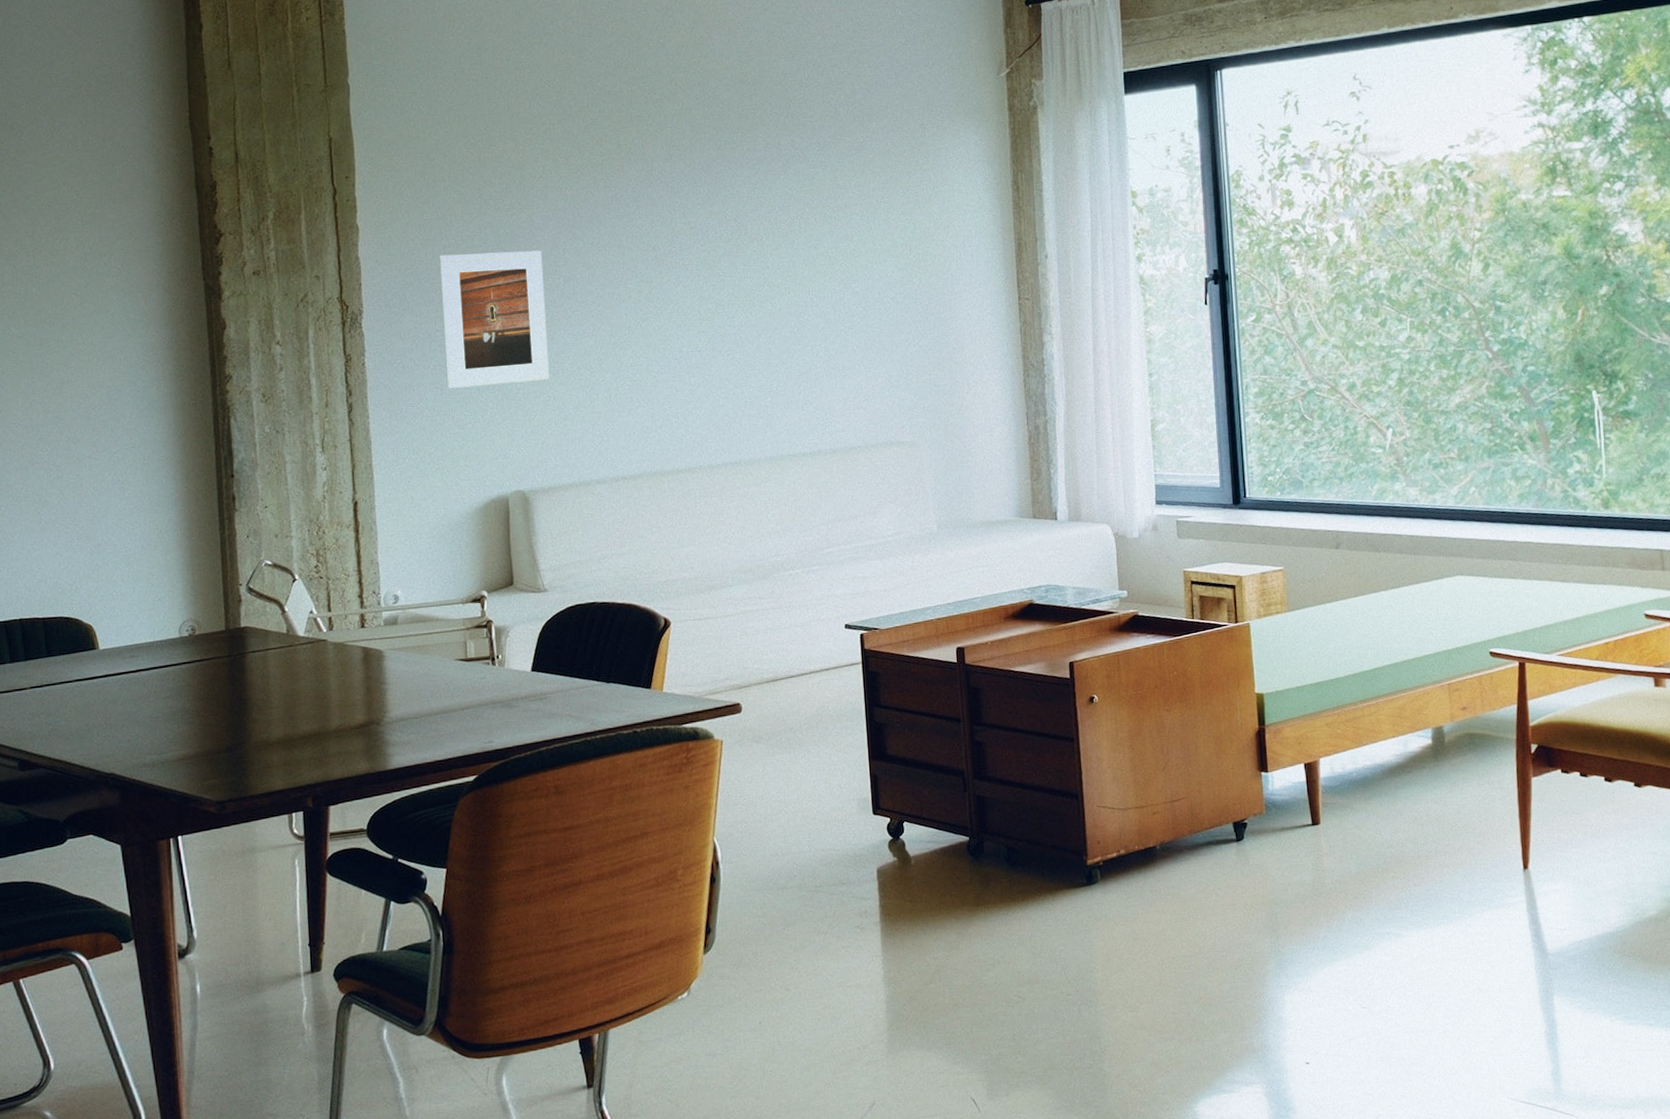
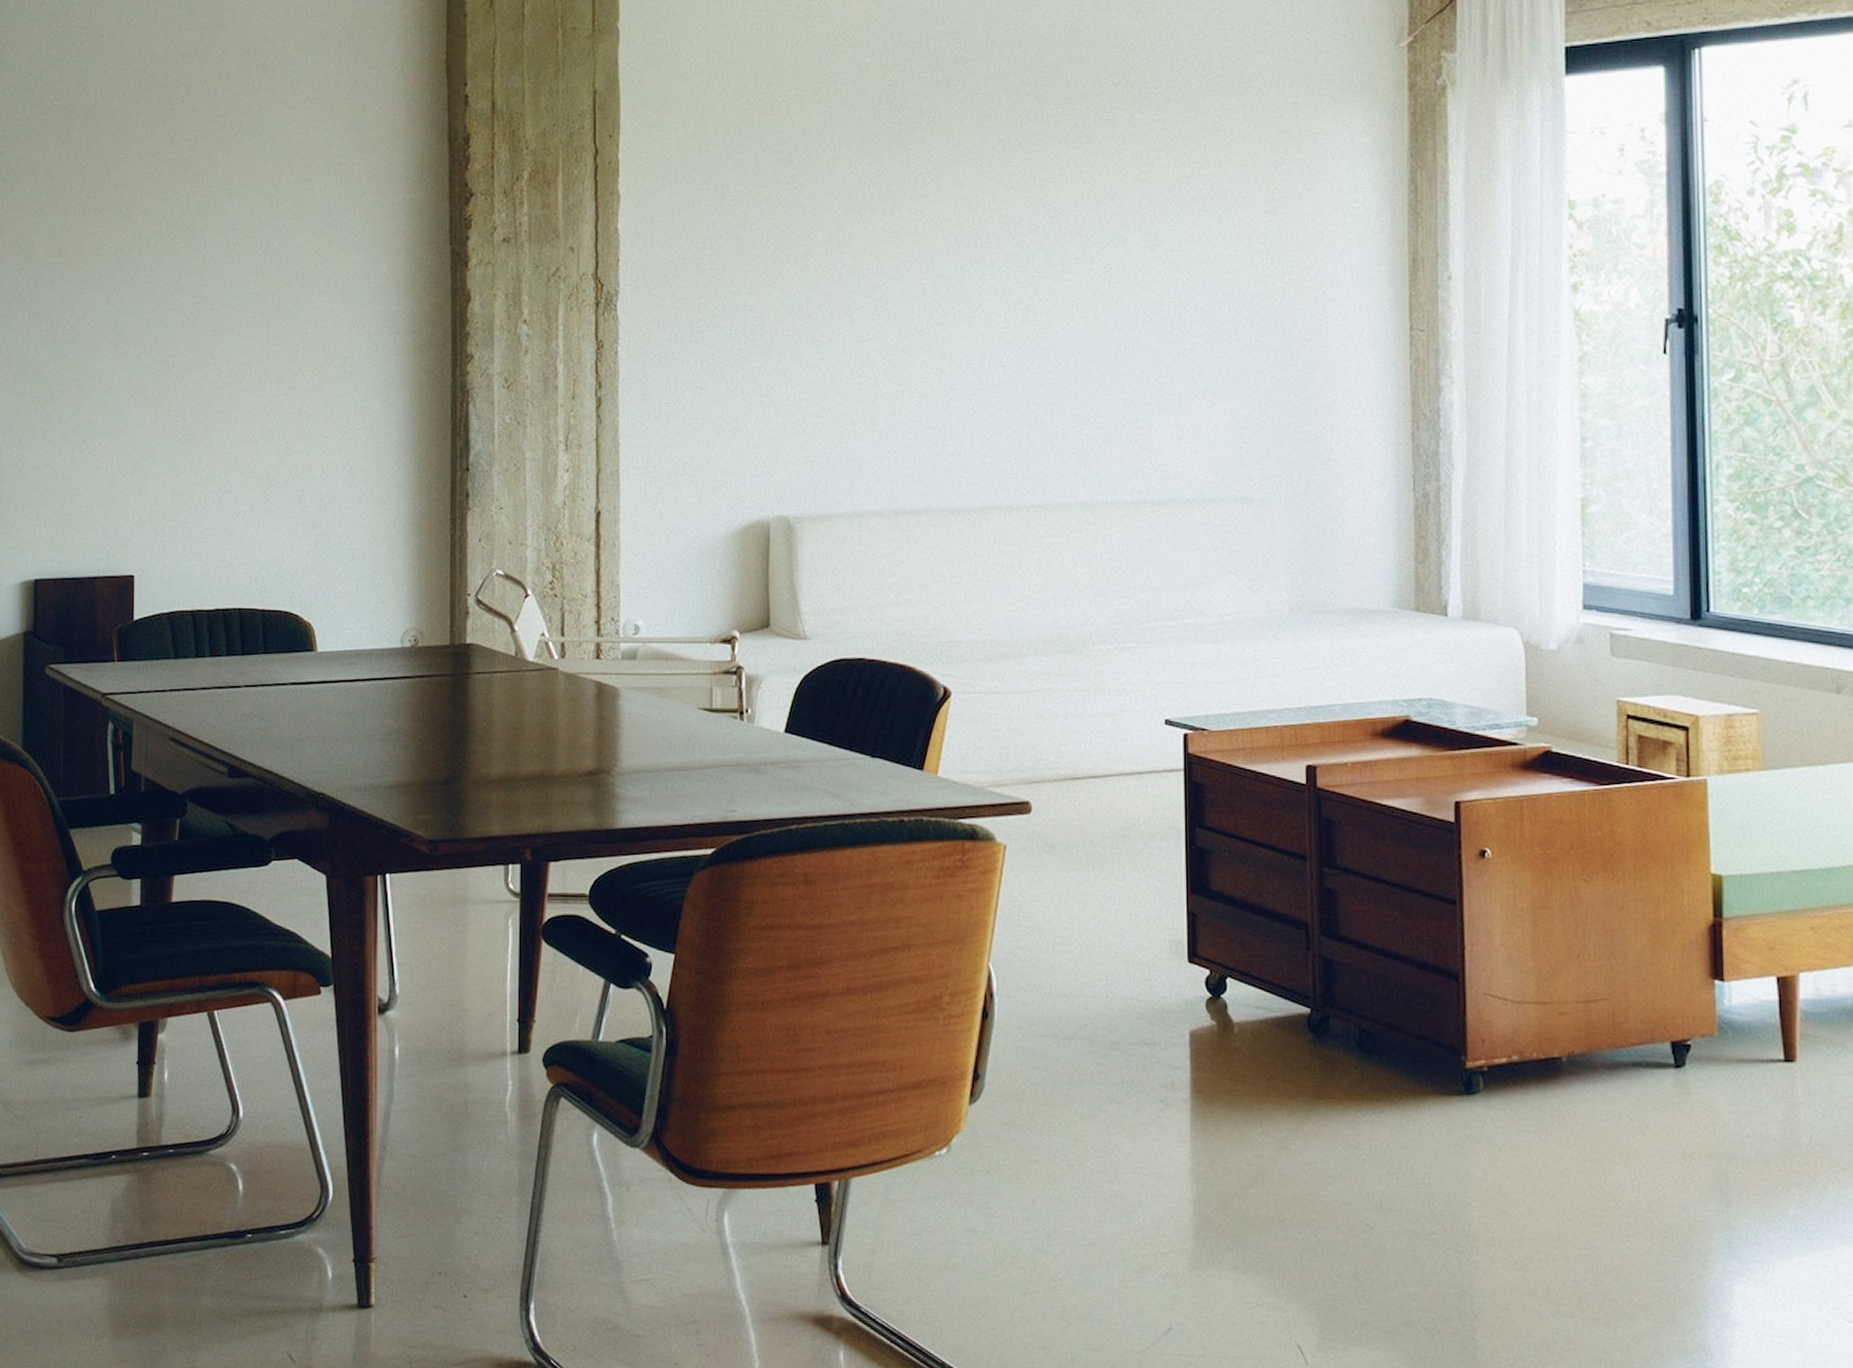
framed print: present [440,250,549,389] -> none [708,231,825,389]

